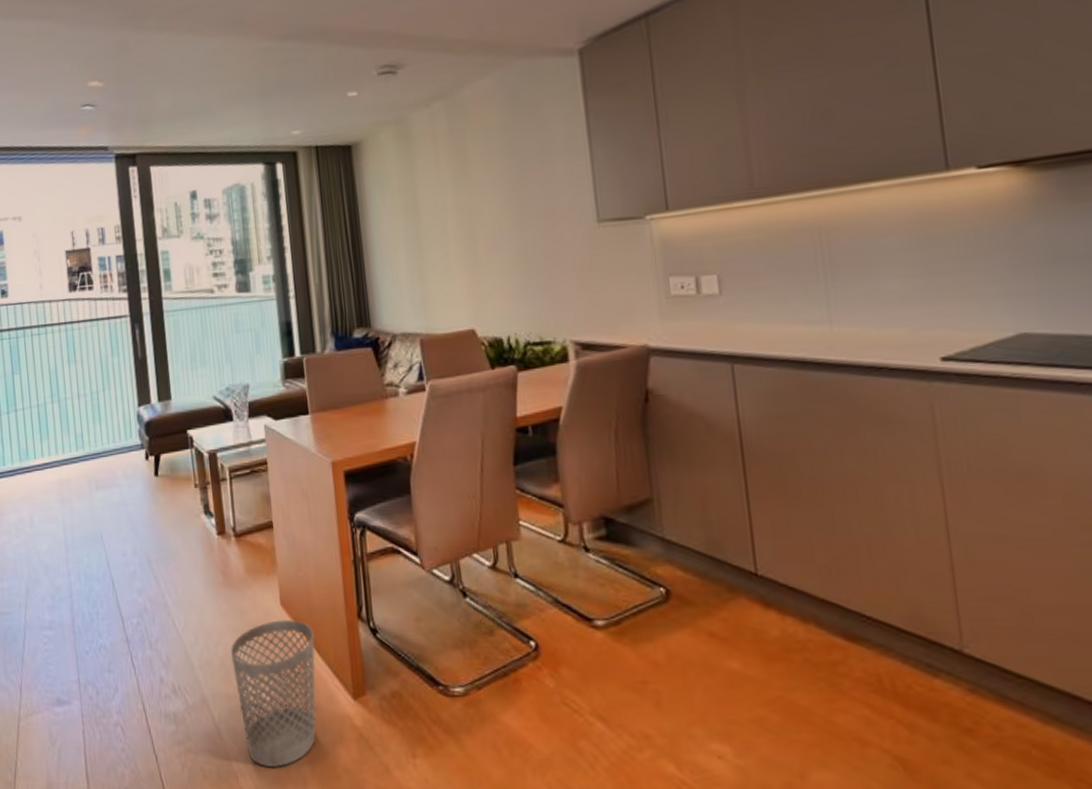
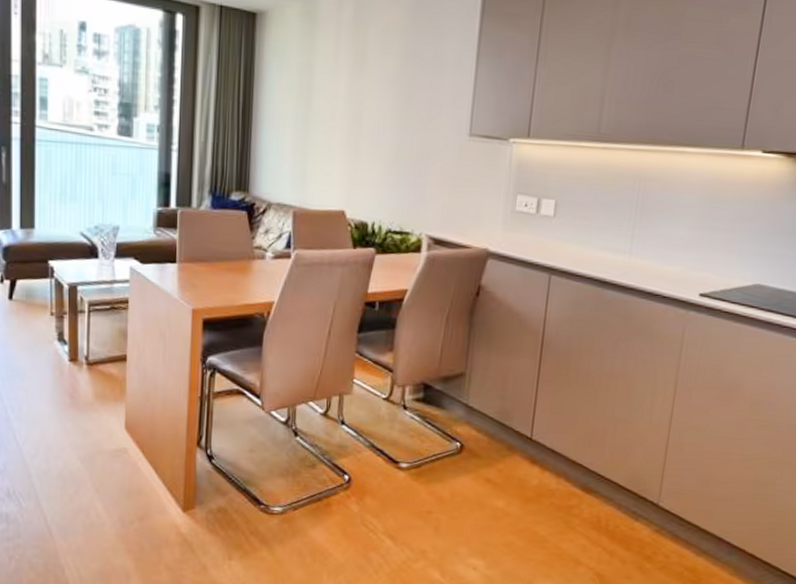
wastebasket: present [230,619,317,767] -> none [69,440,155,563]

